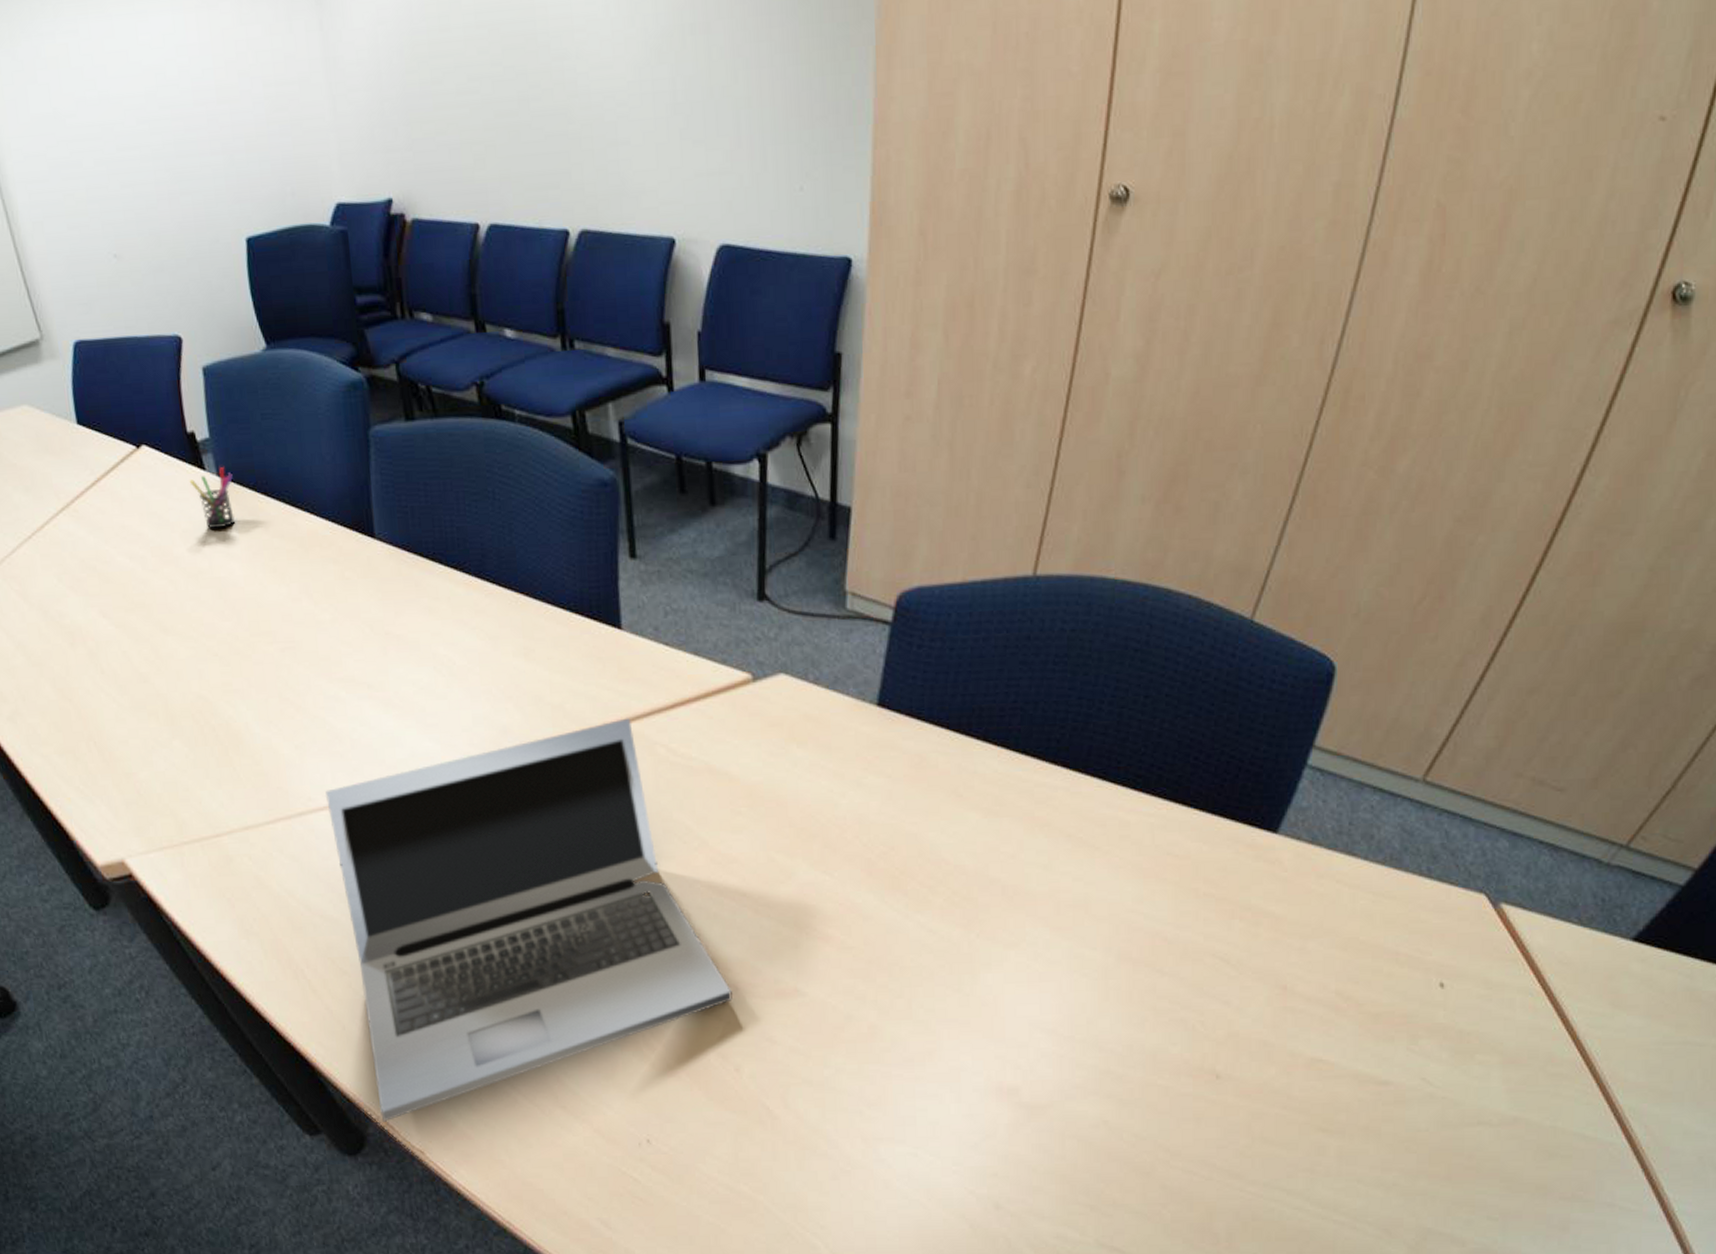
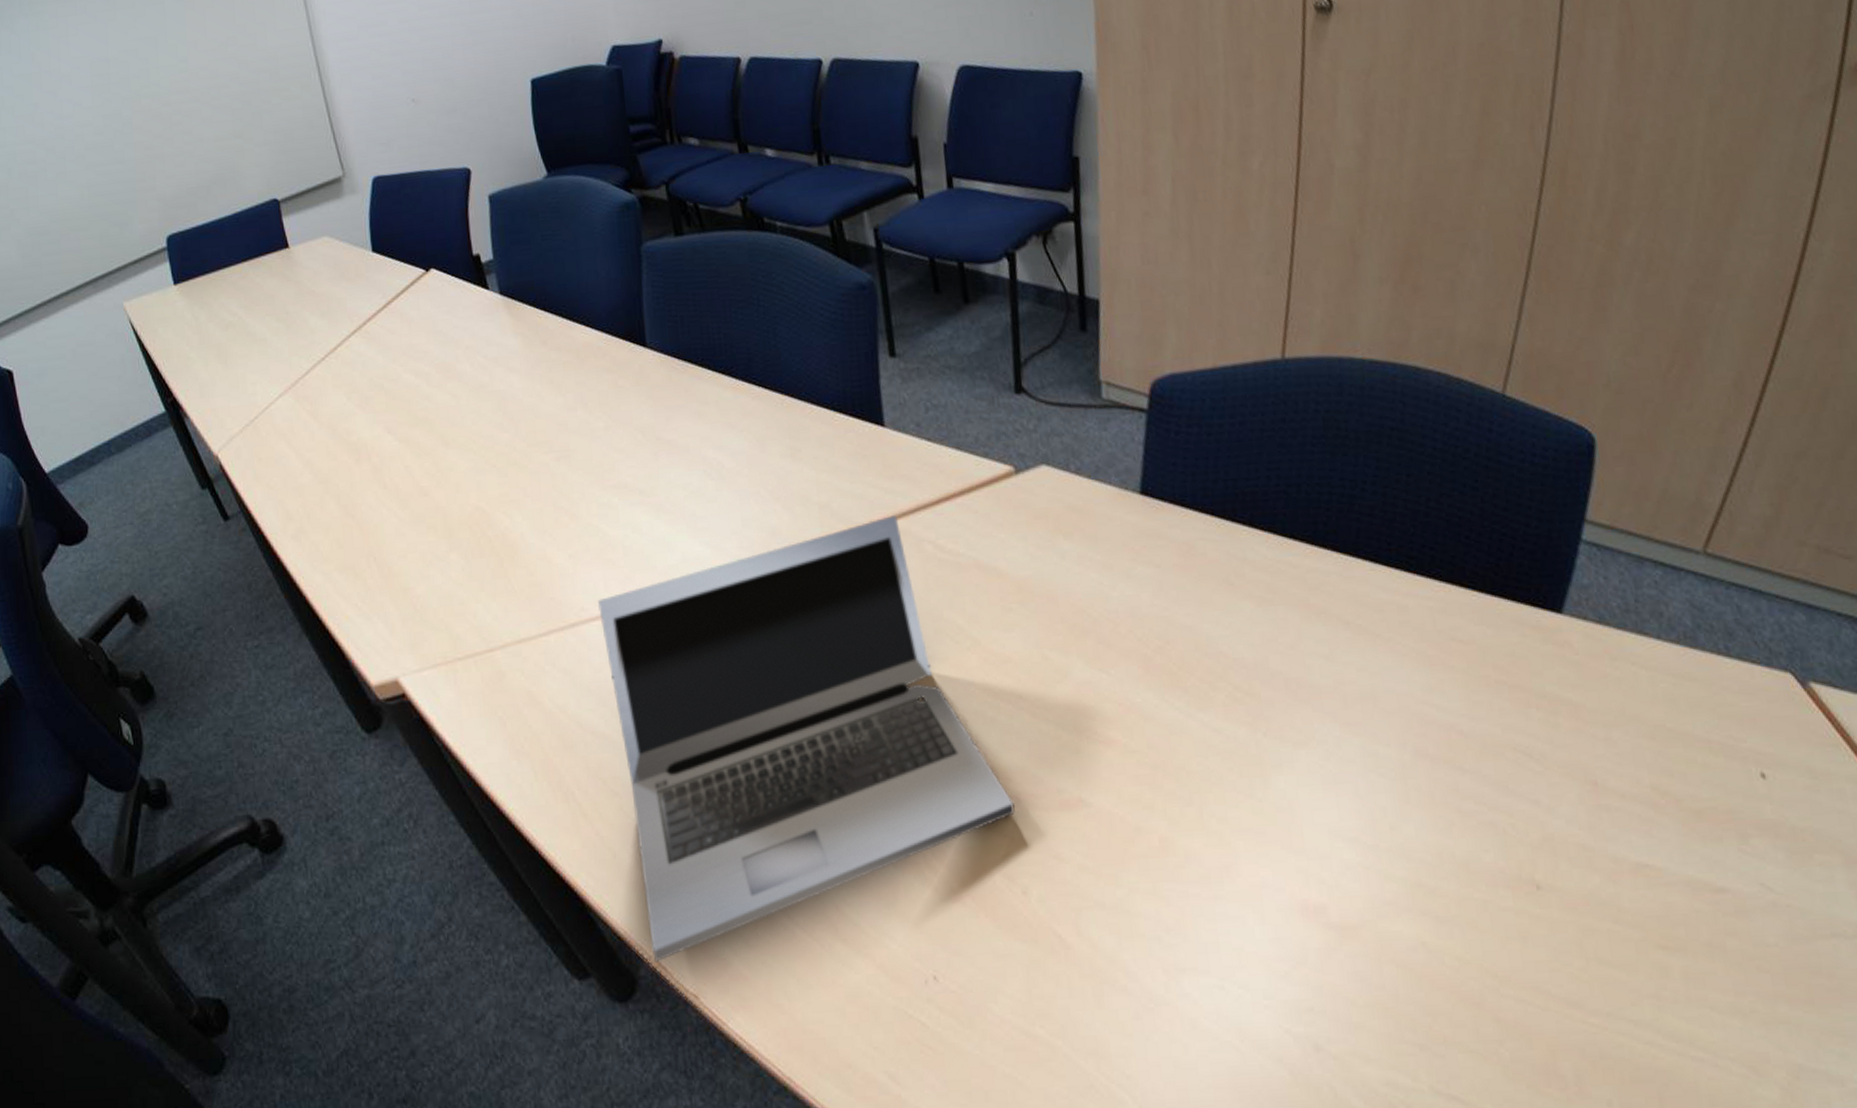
pen holder: present [189,467,236,529] -> none [473,286,516,345]

